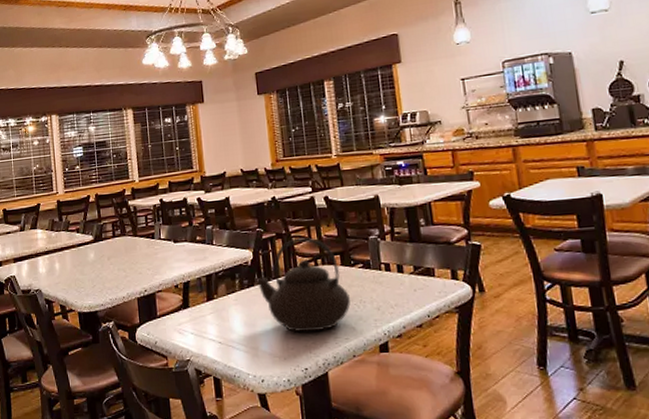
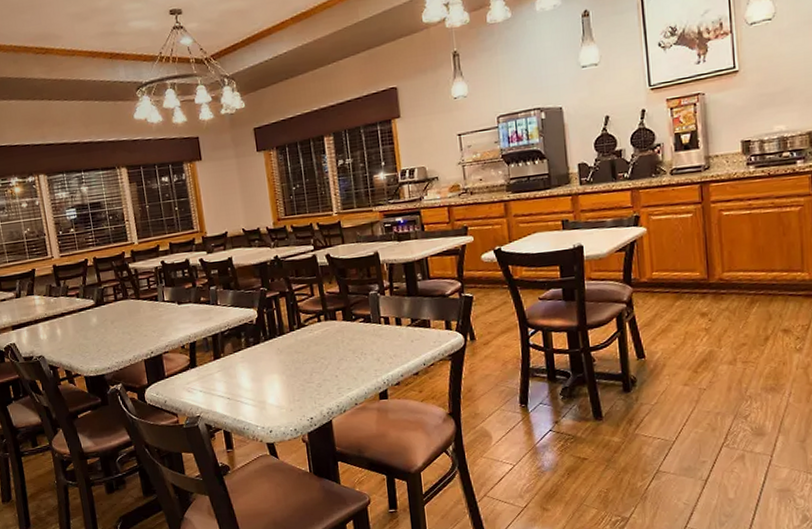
teapot: present [256,237,351,332] -> none [261,294,352,385]

